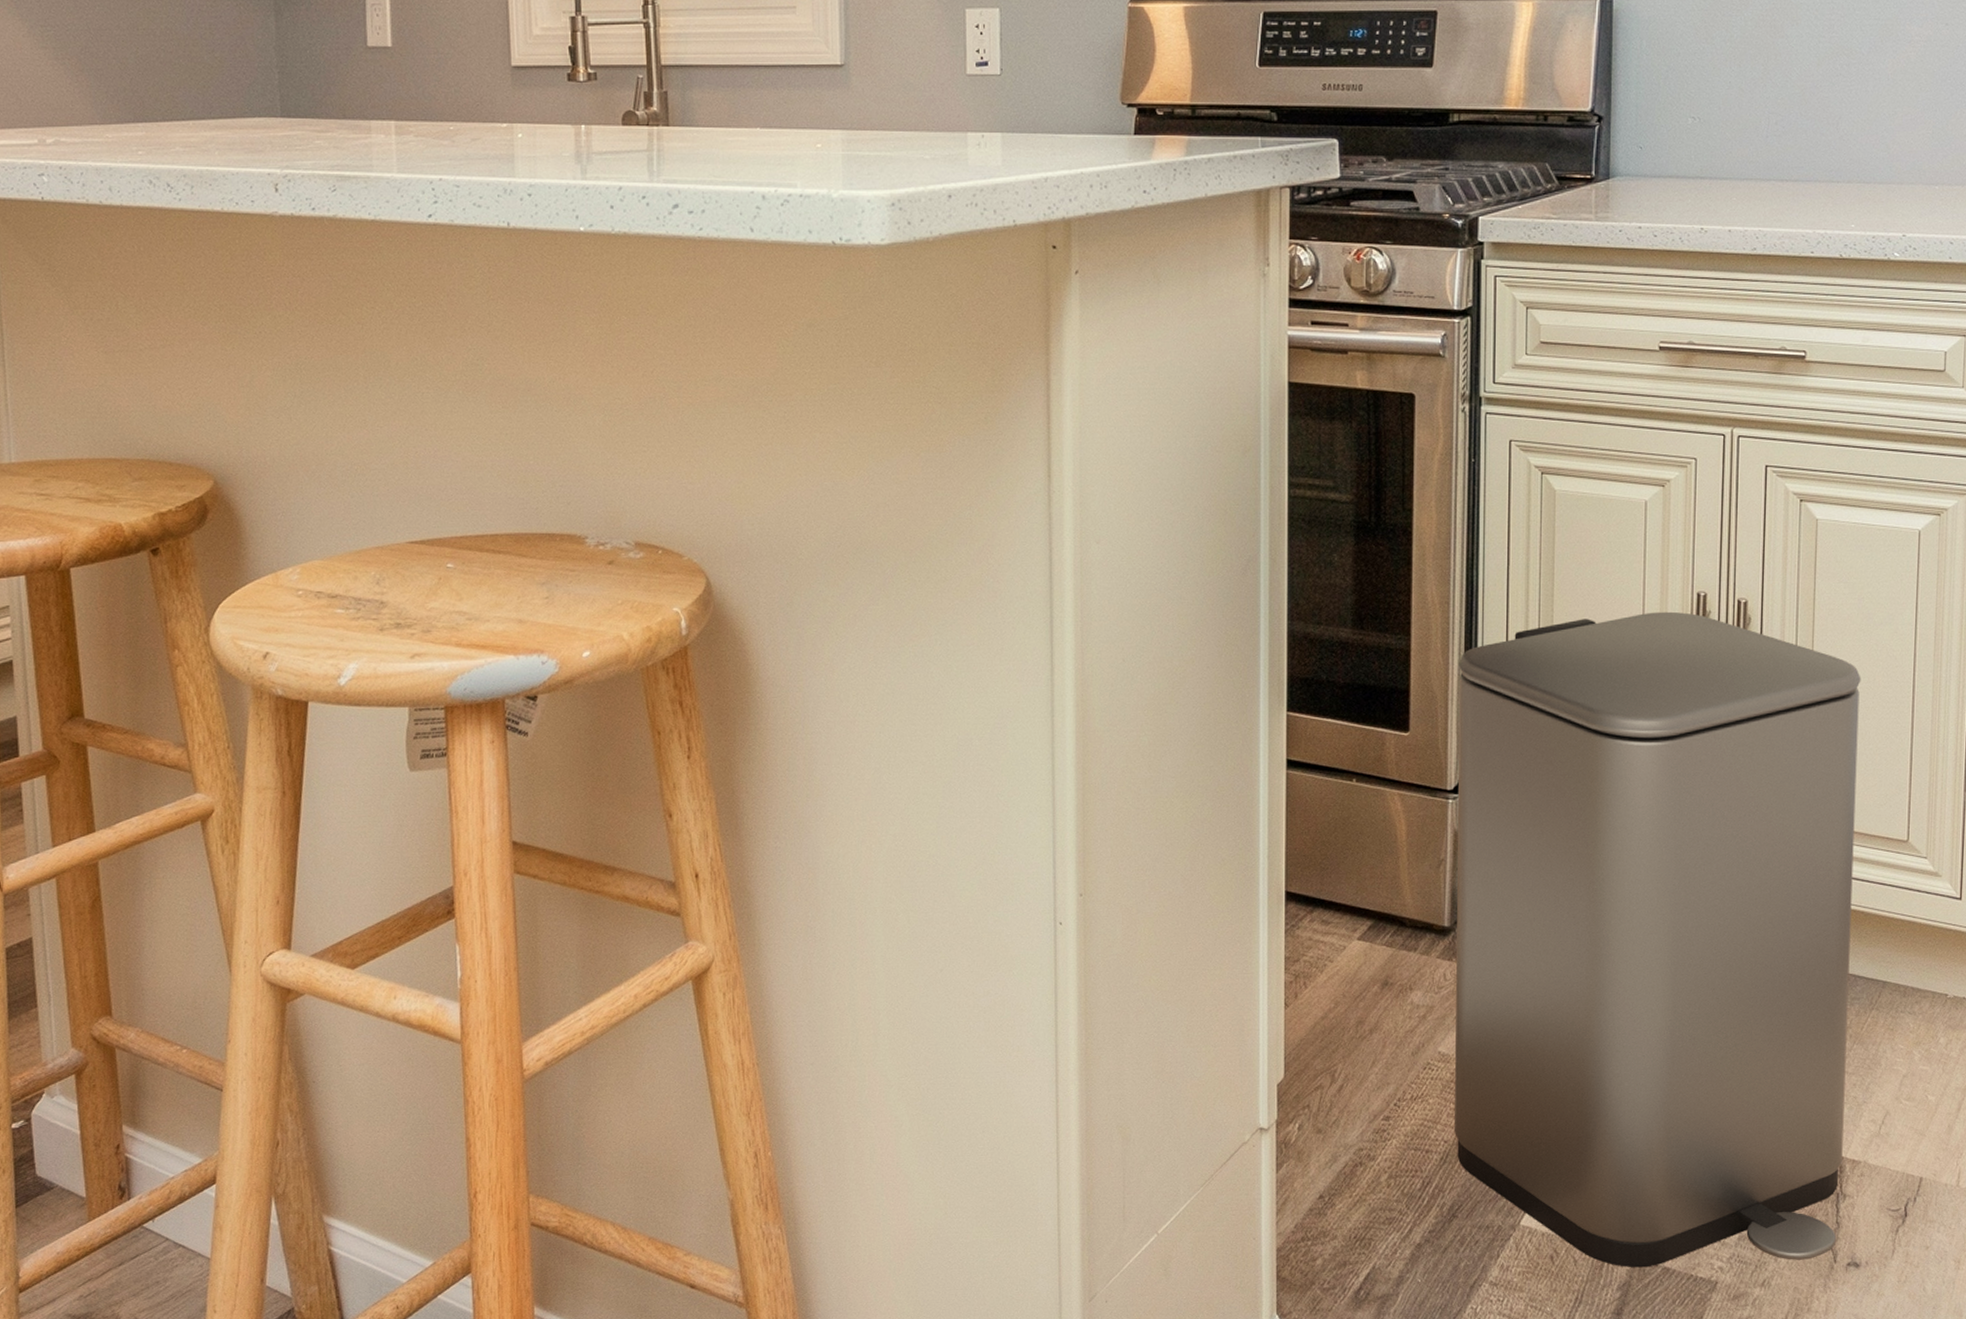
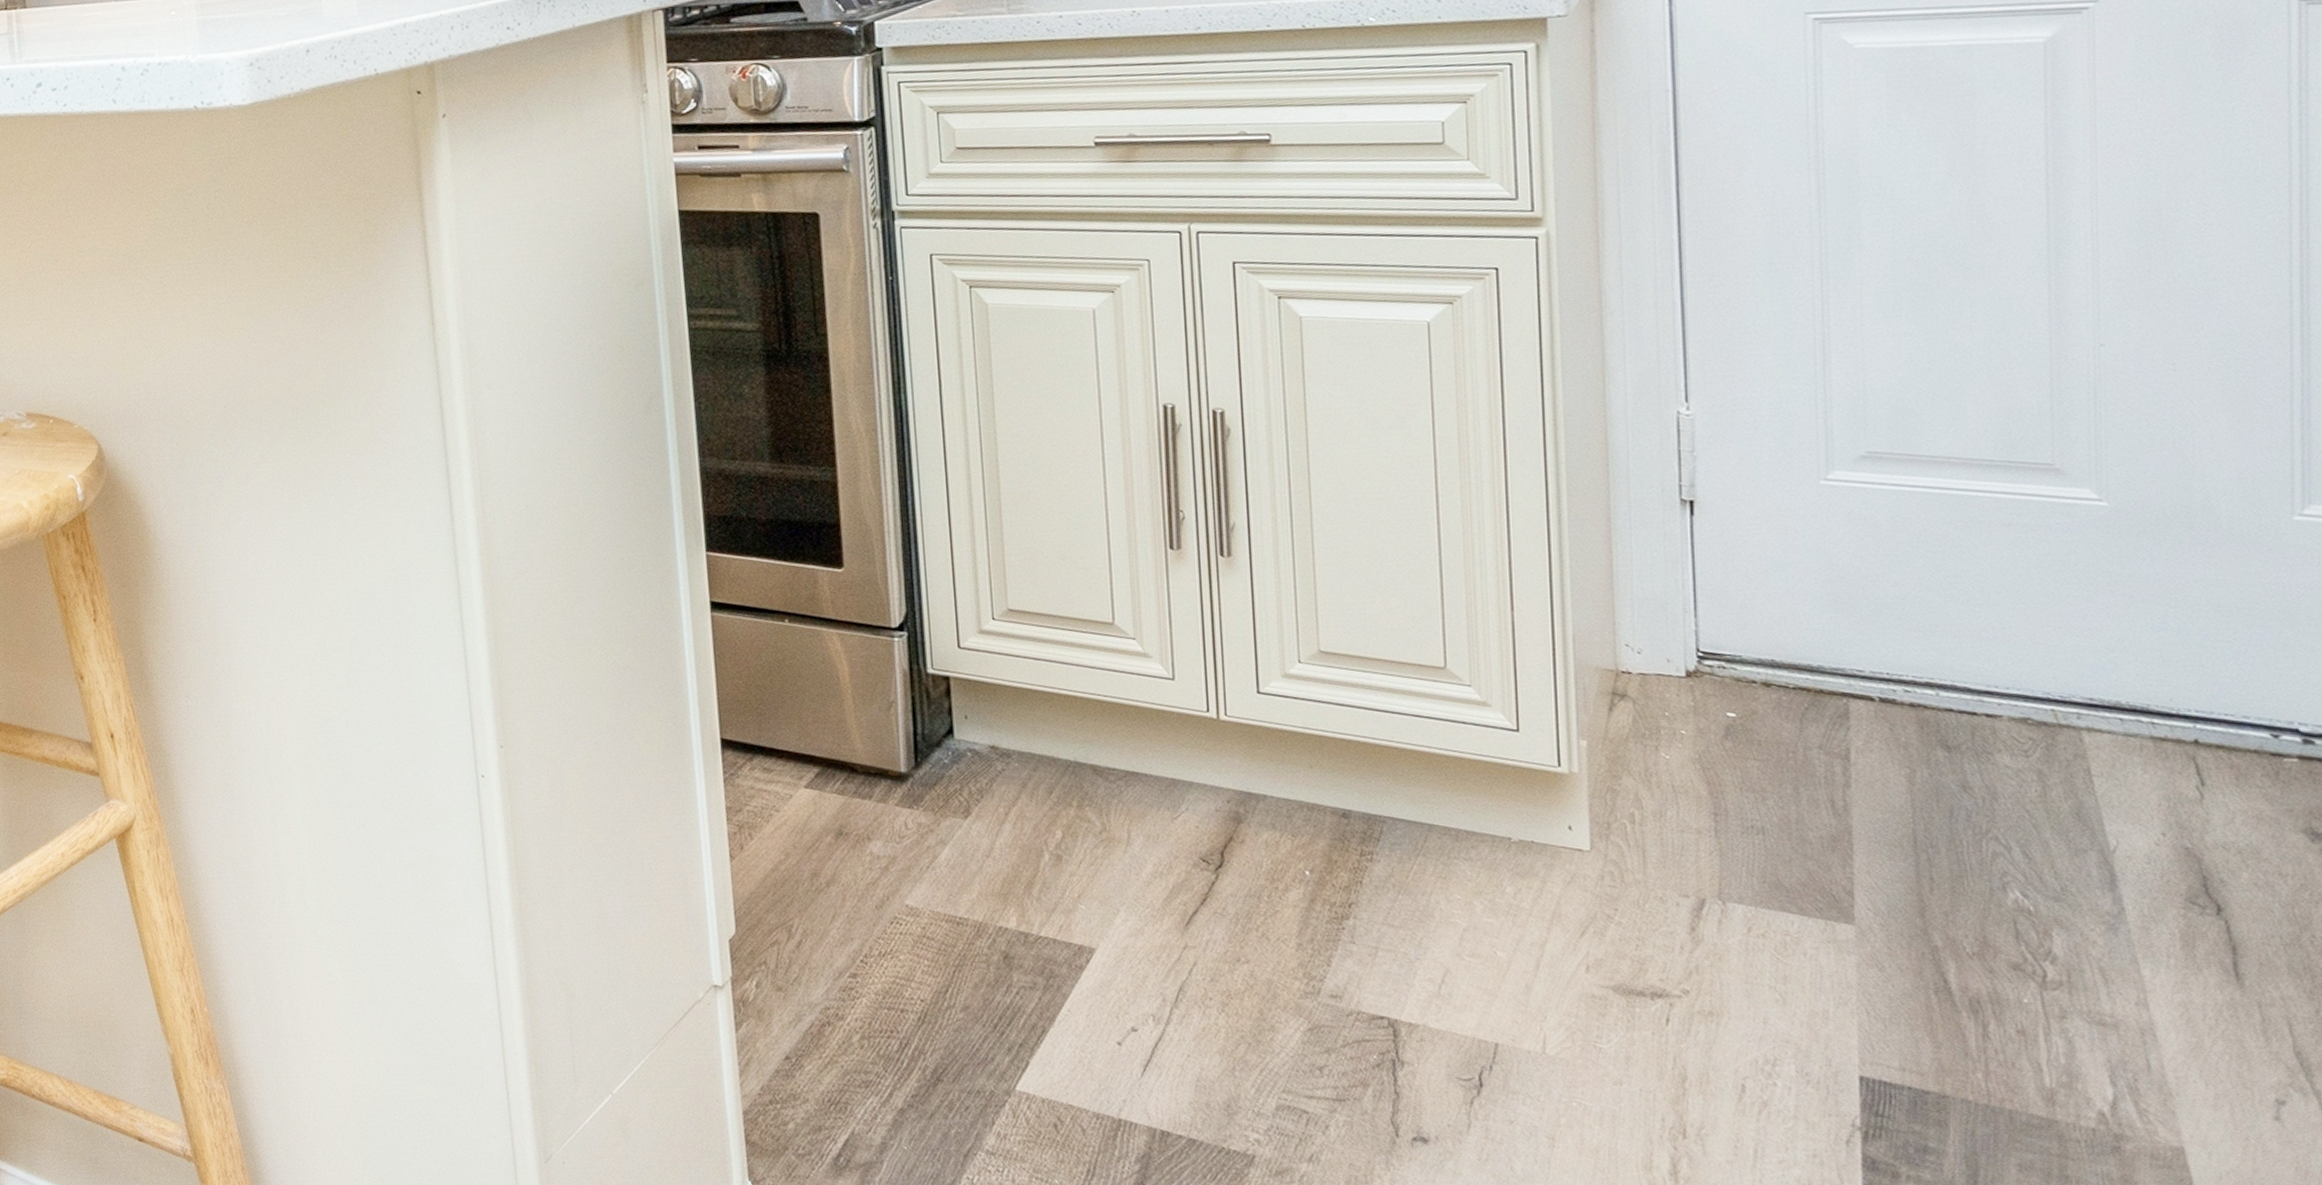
pedal bin: present [1454,611,1861,1268] -> none [893,426,1397,1139]

